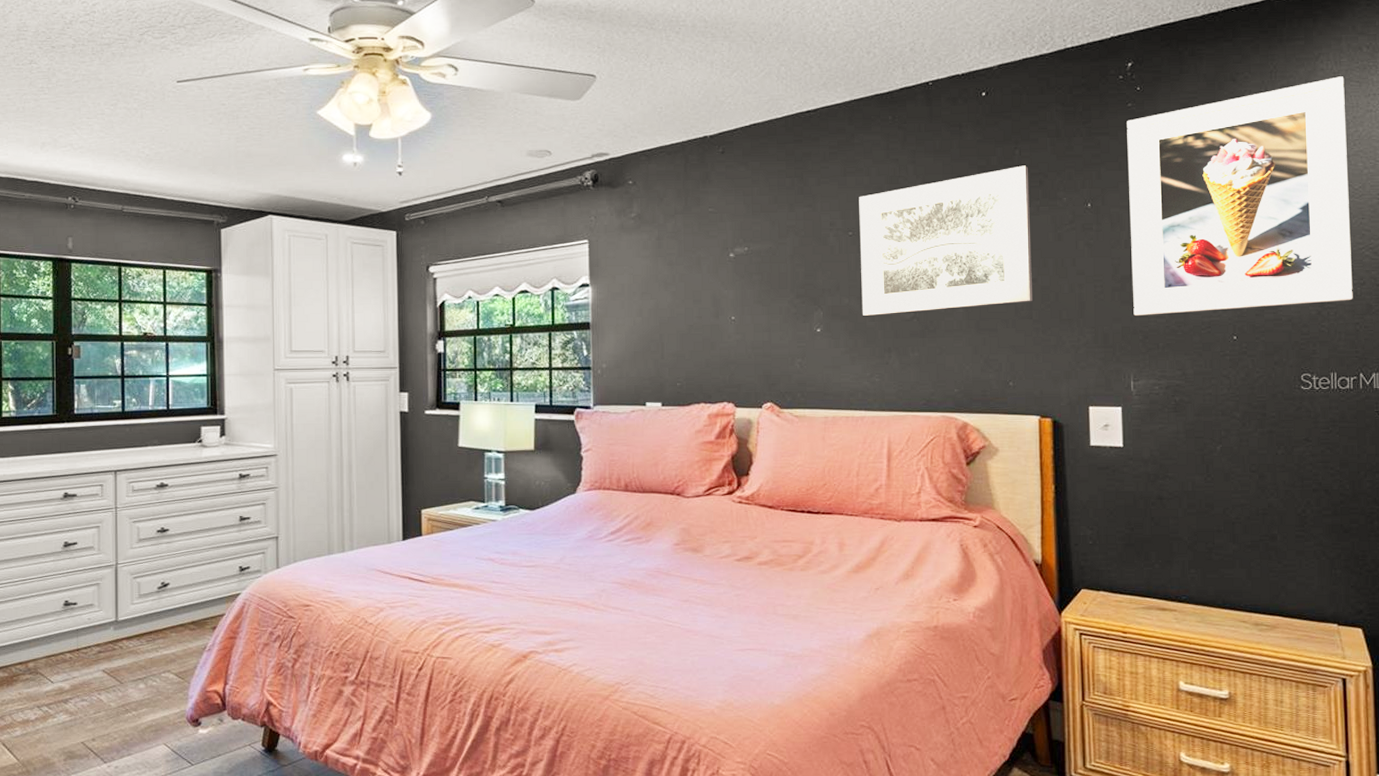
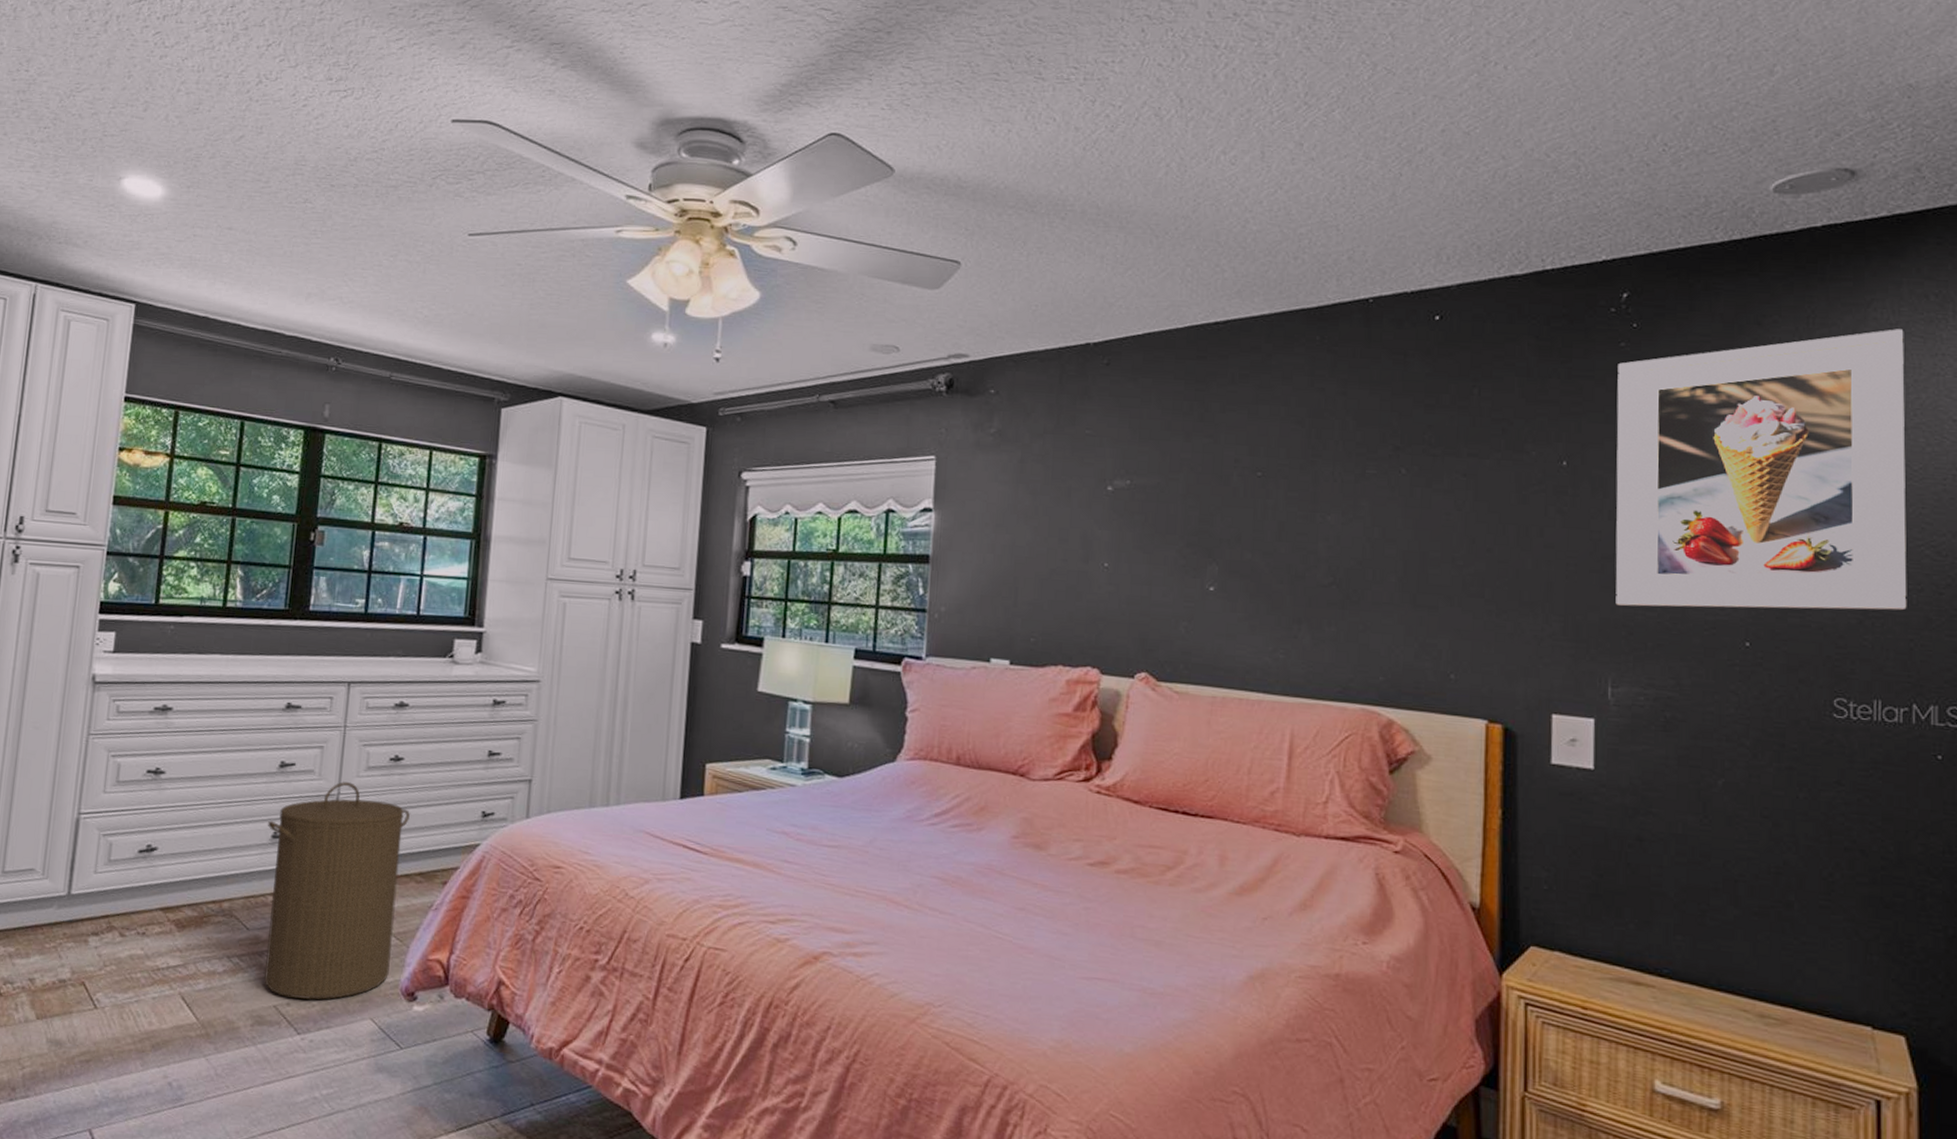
laundry hamper: none [58,554,179,734] -> present [263,782,410,1000]
wall art: present [859,165,1032,317] -> none [1268,408,1489,577]

